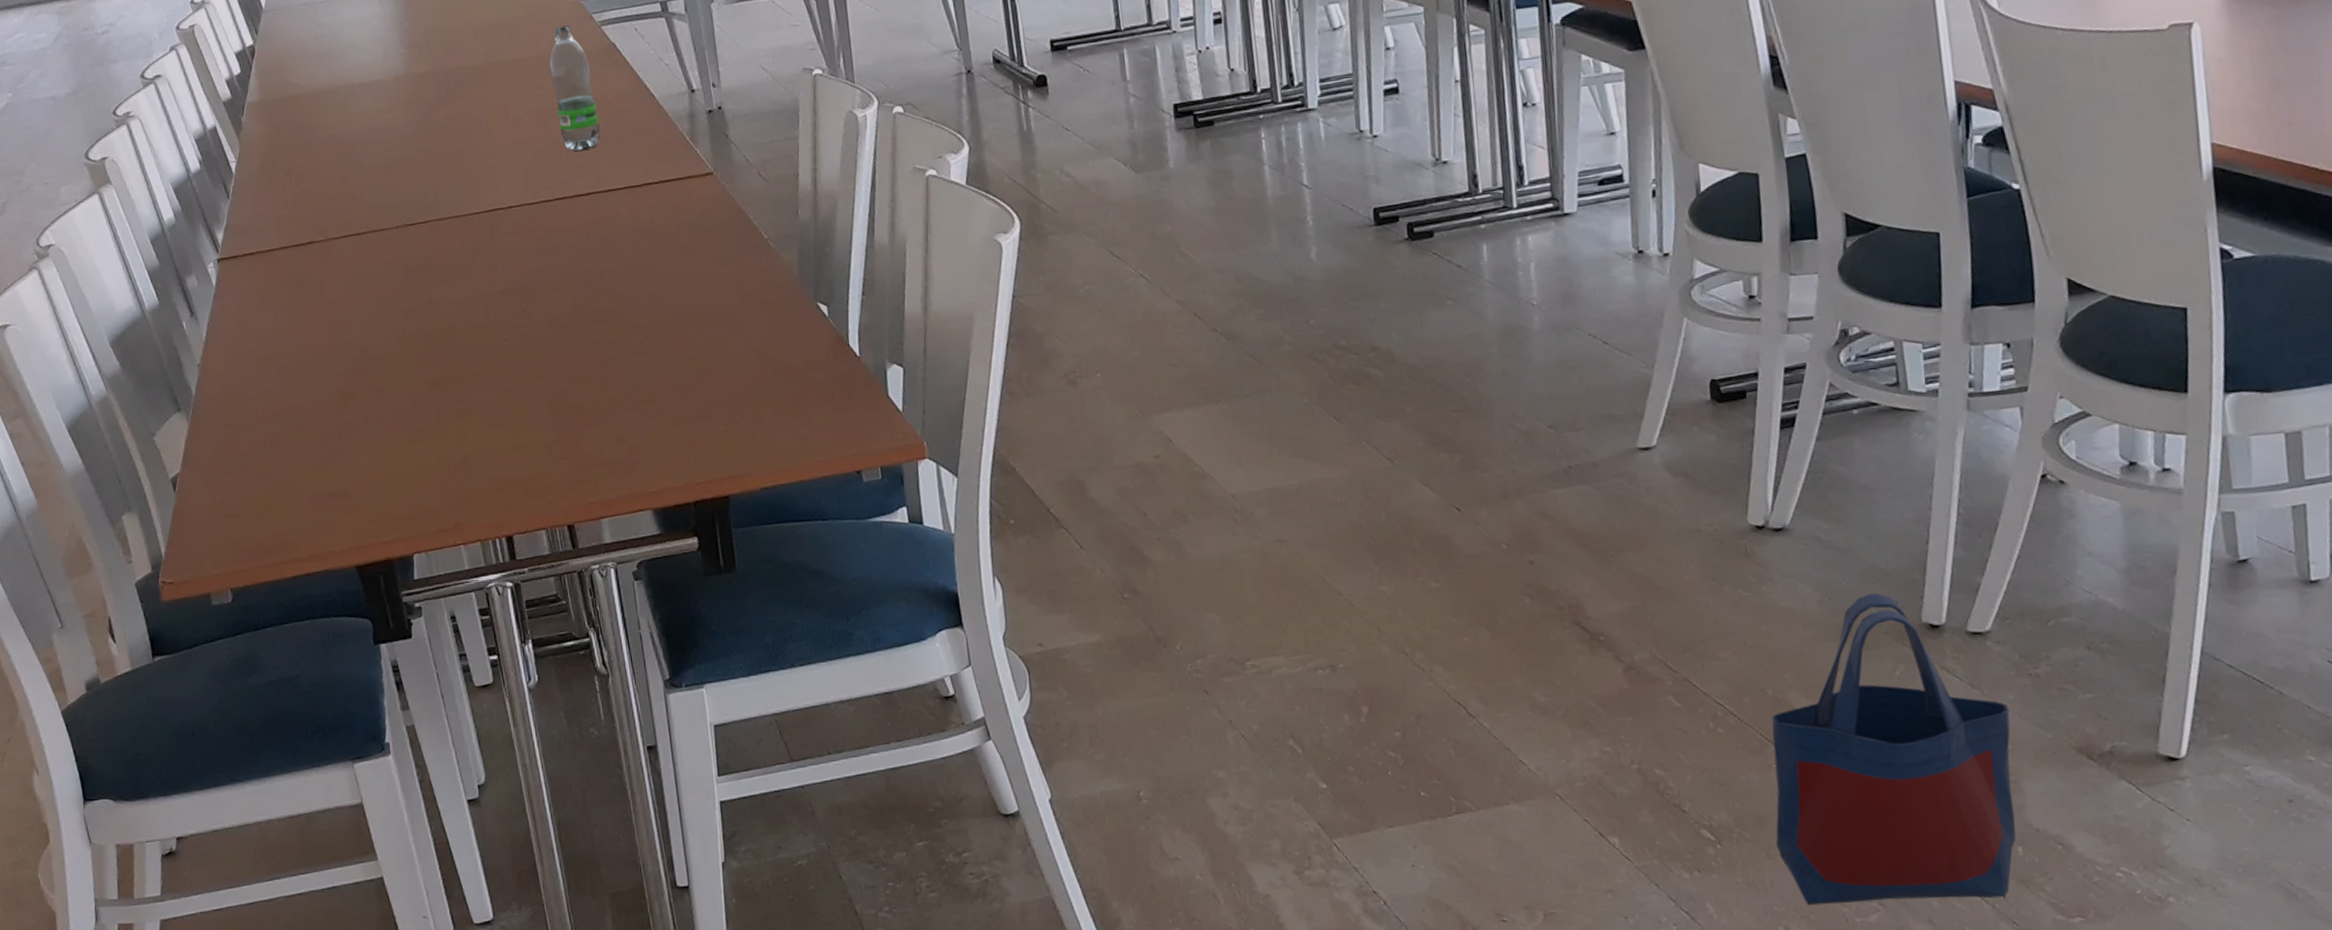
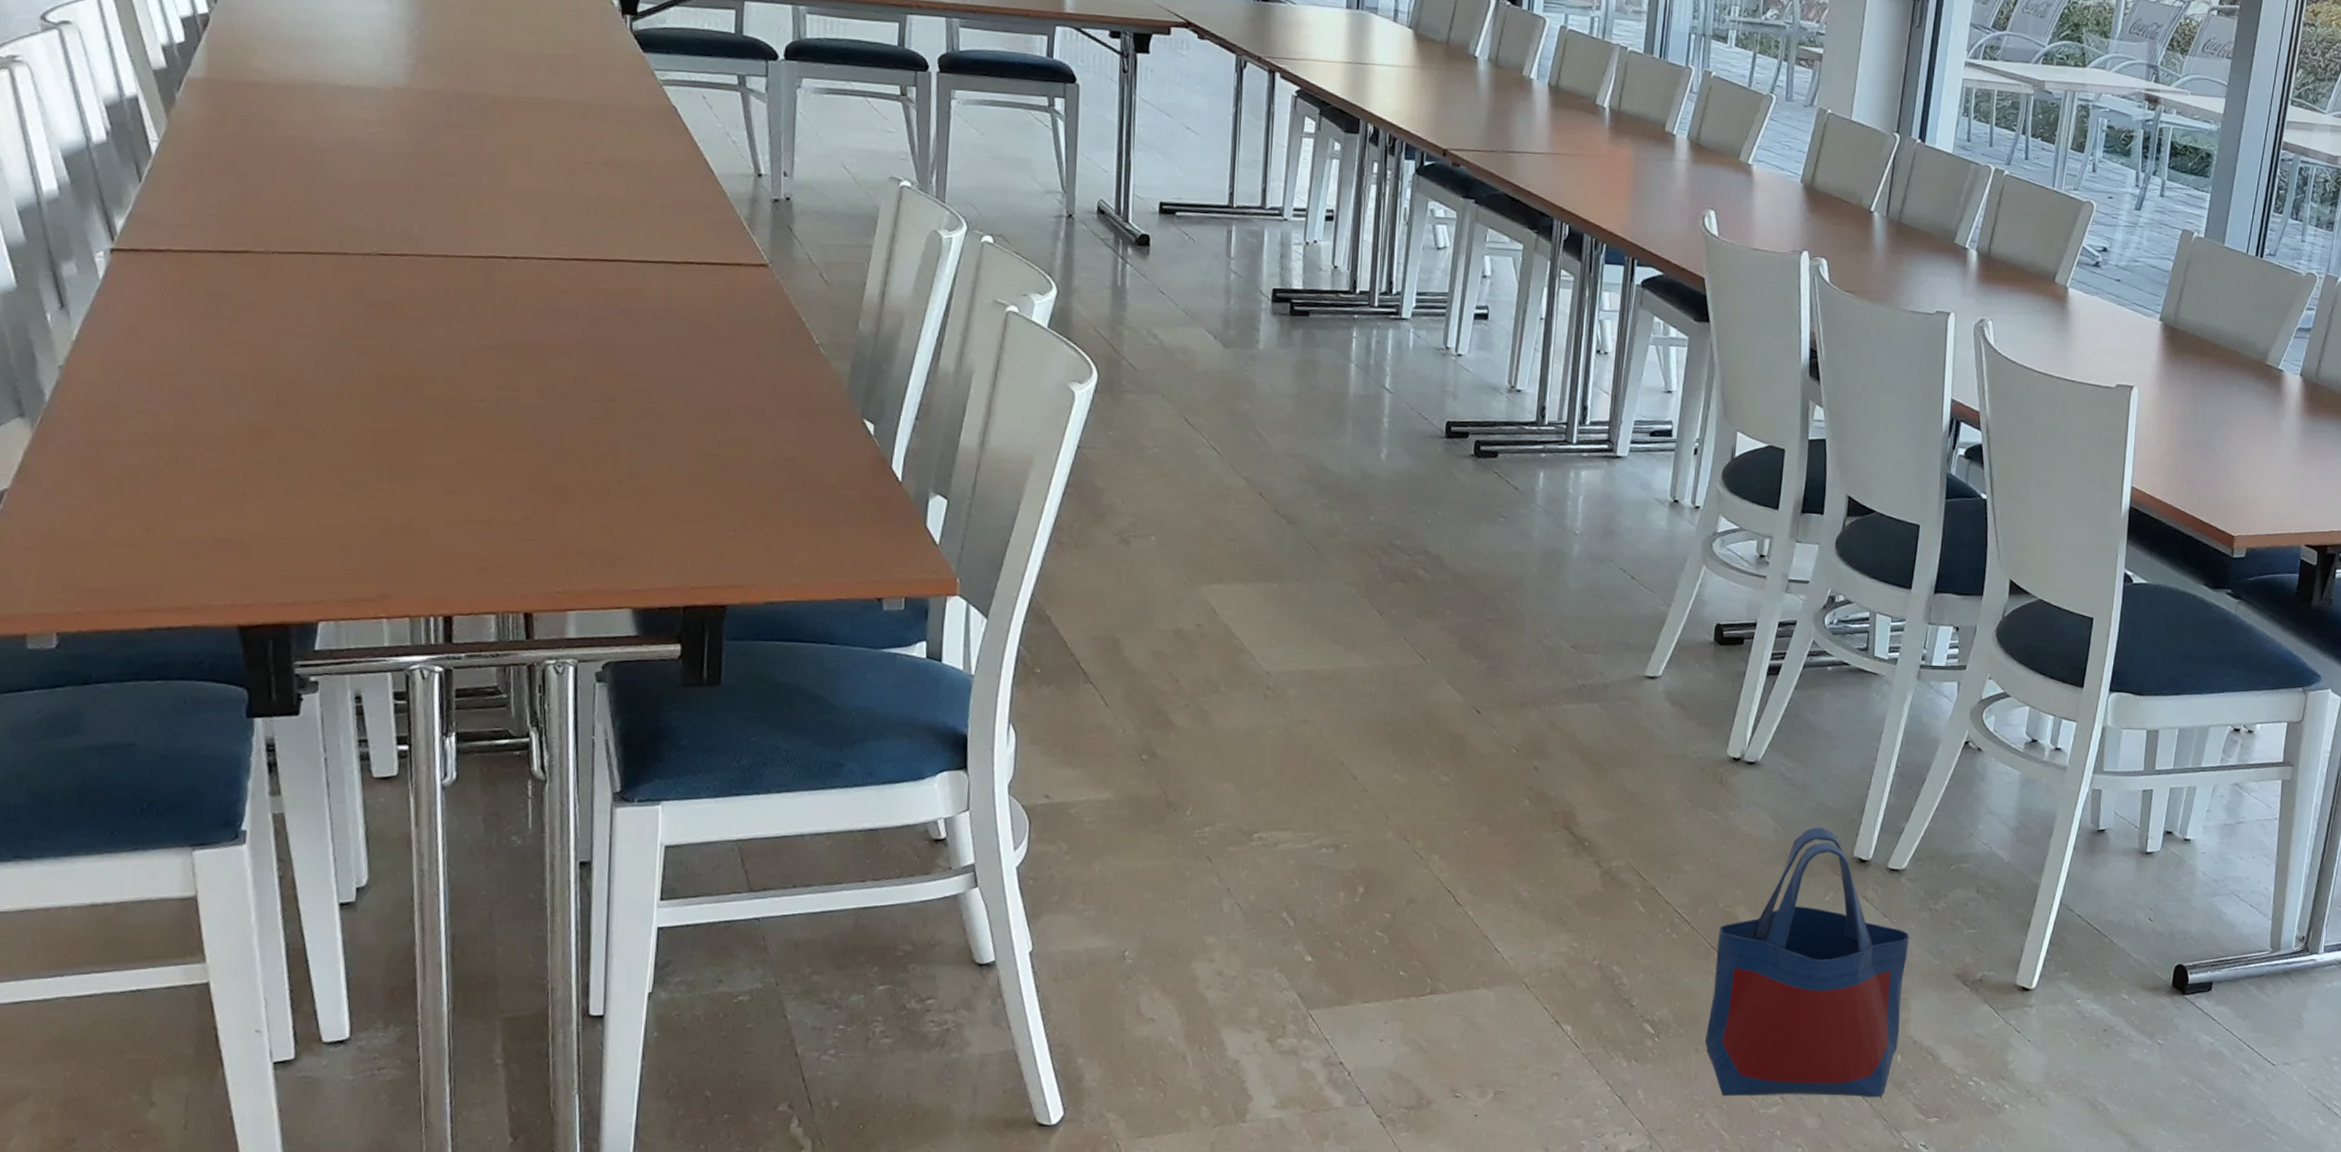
bottle: present [549,25,601,151] -> none [592,75,643,213]

